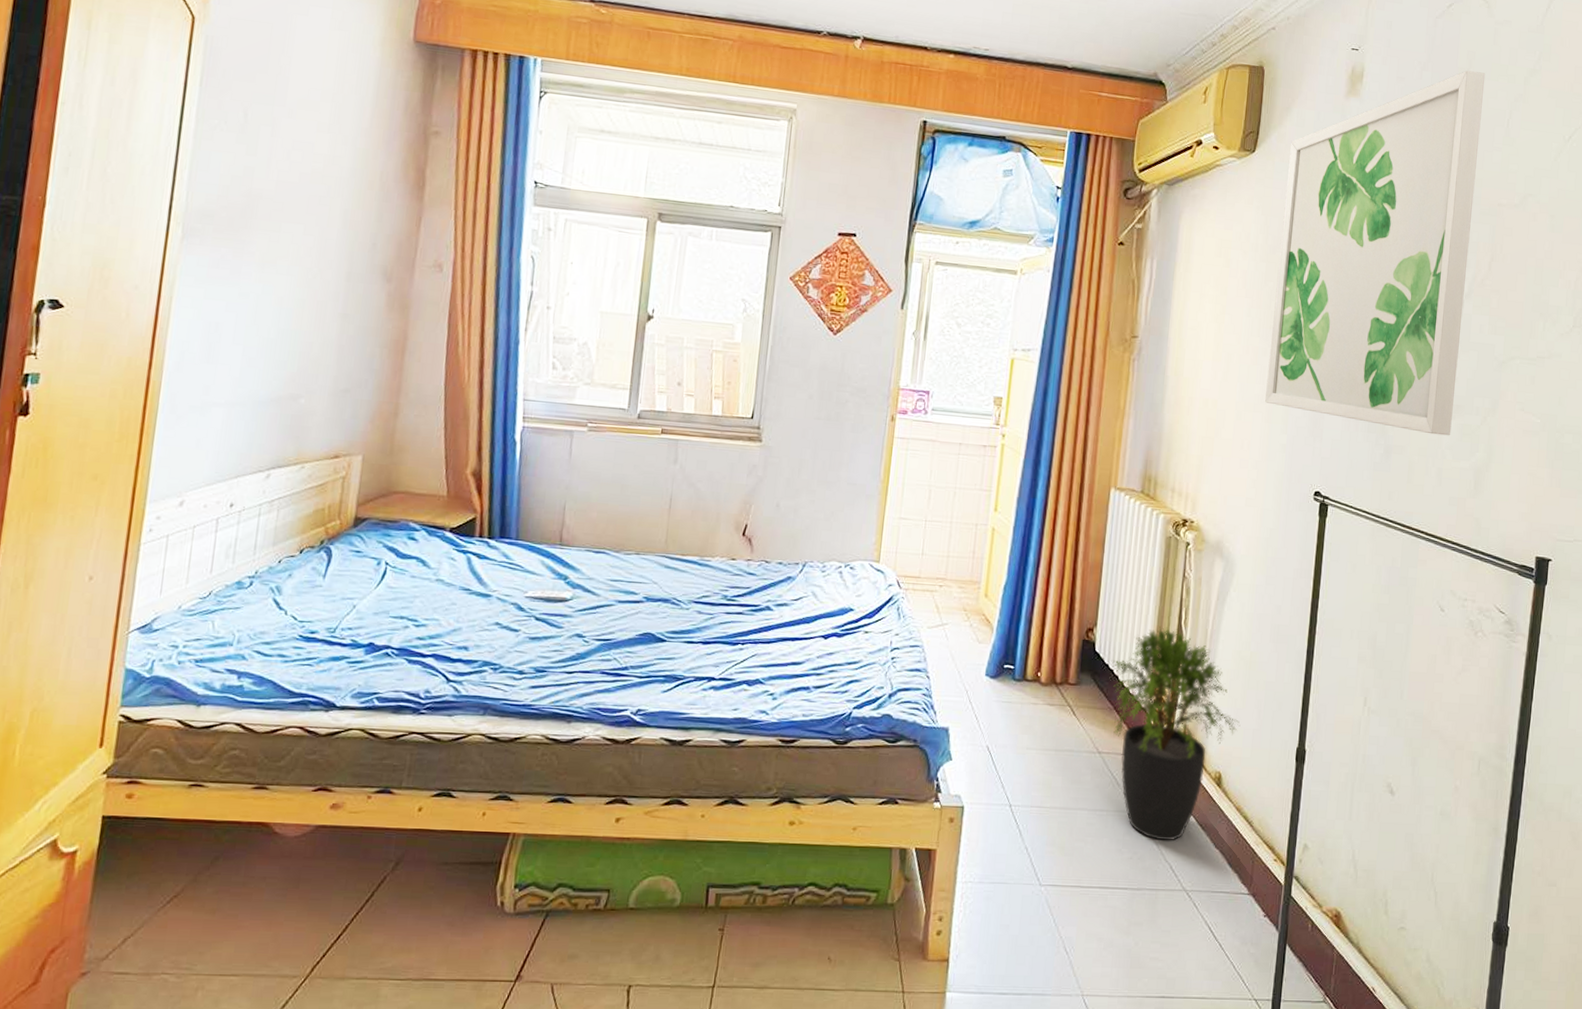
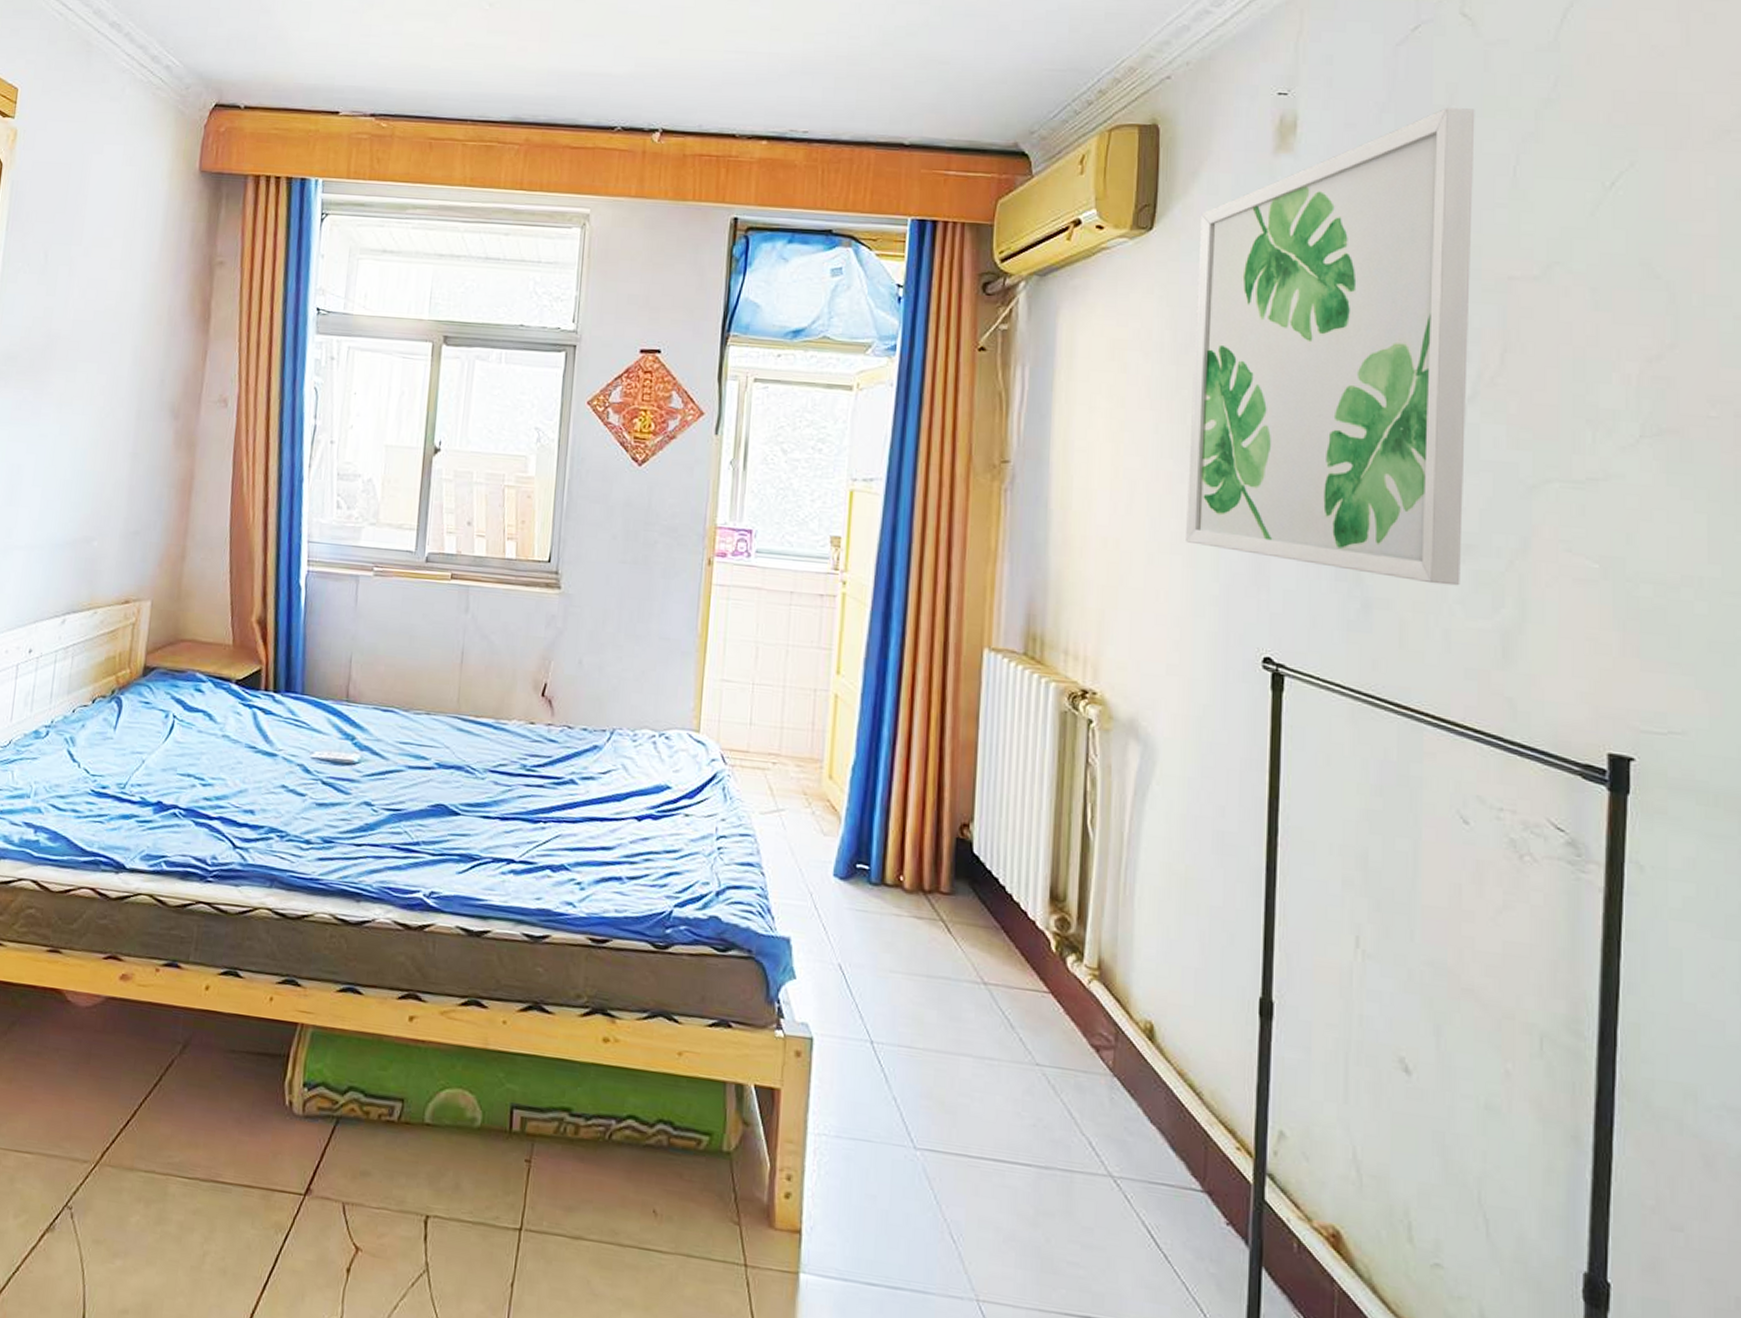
potted plant: present [1113,627,1241,841] -> none [997,826,1177,1108]

